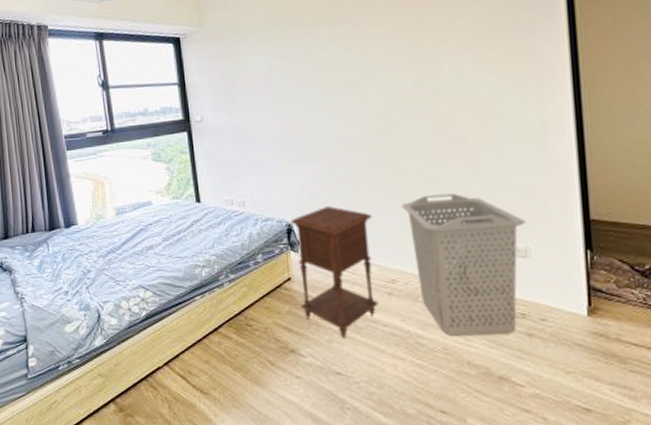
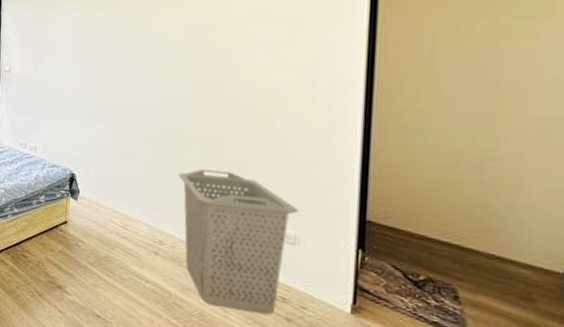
nightstand: present [290,205,378,338] -> none [72,163,150,285]

